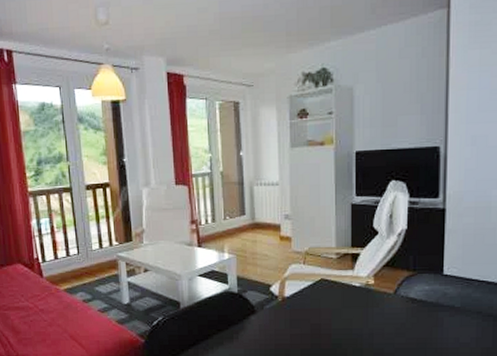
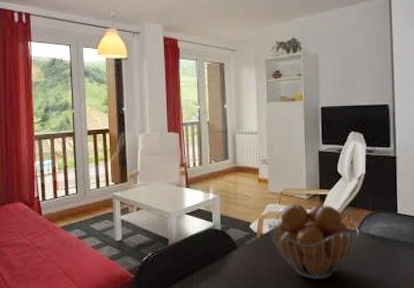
fruit basket: none [290,264,397,346] -> present [268,204,359,279]

